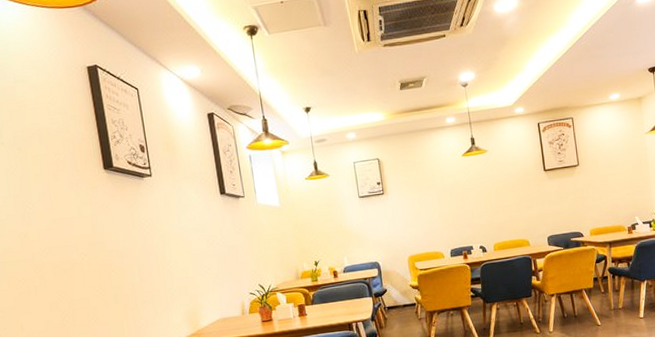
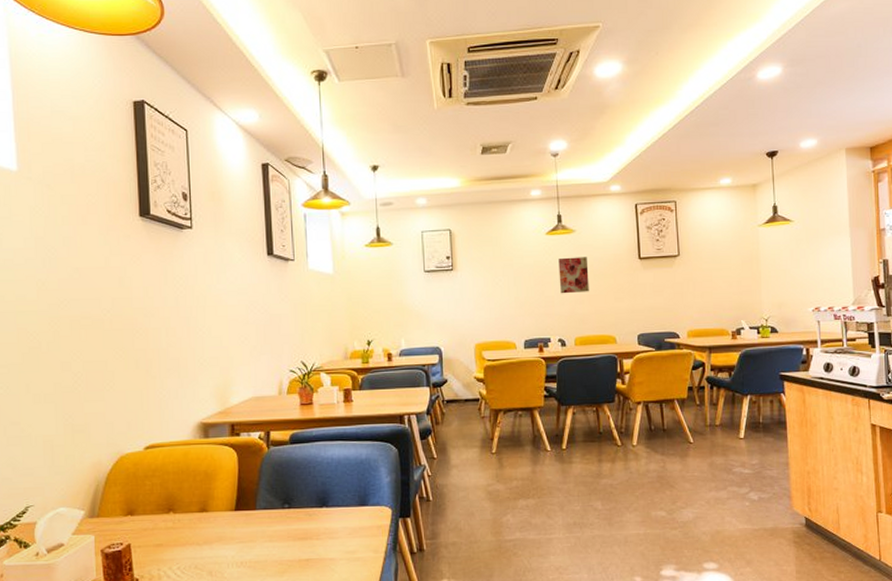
wall art: none [475,173,503,207] -> present [558,257,589,294]

